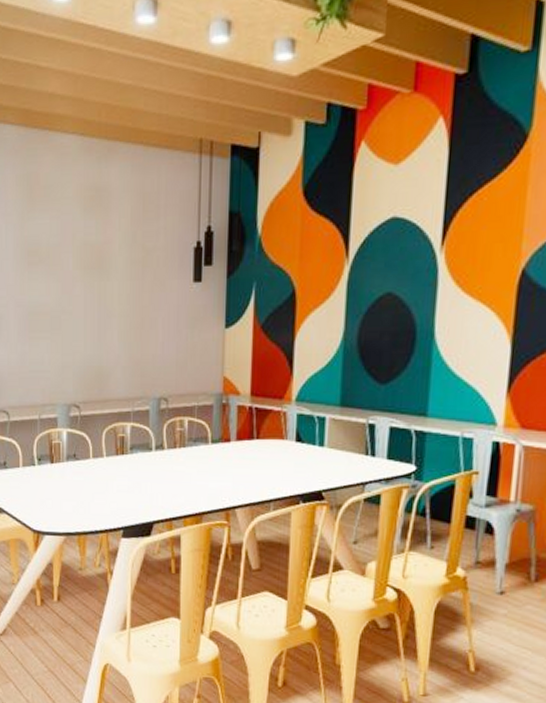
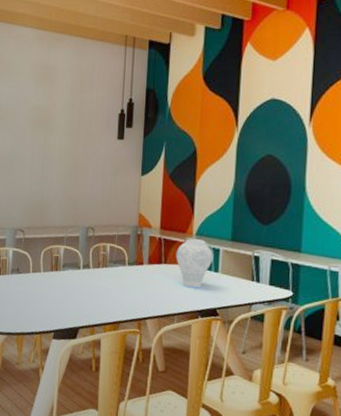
vase: none [271,406,318,467] -> present [176,239,214,288]

